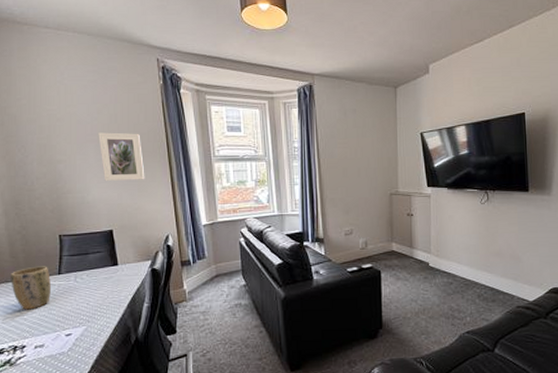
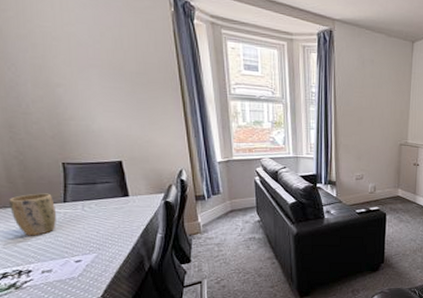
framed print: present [98,132,145,181] -> none [102,57,156,113]

